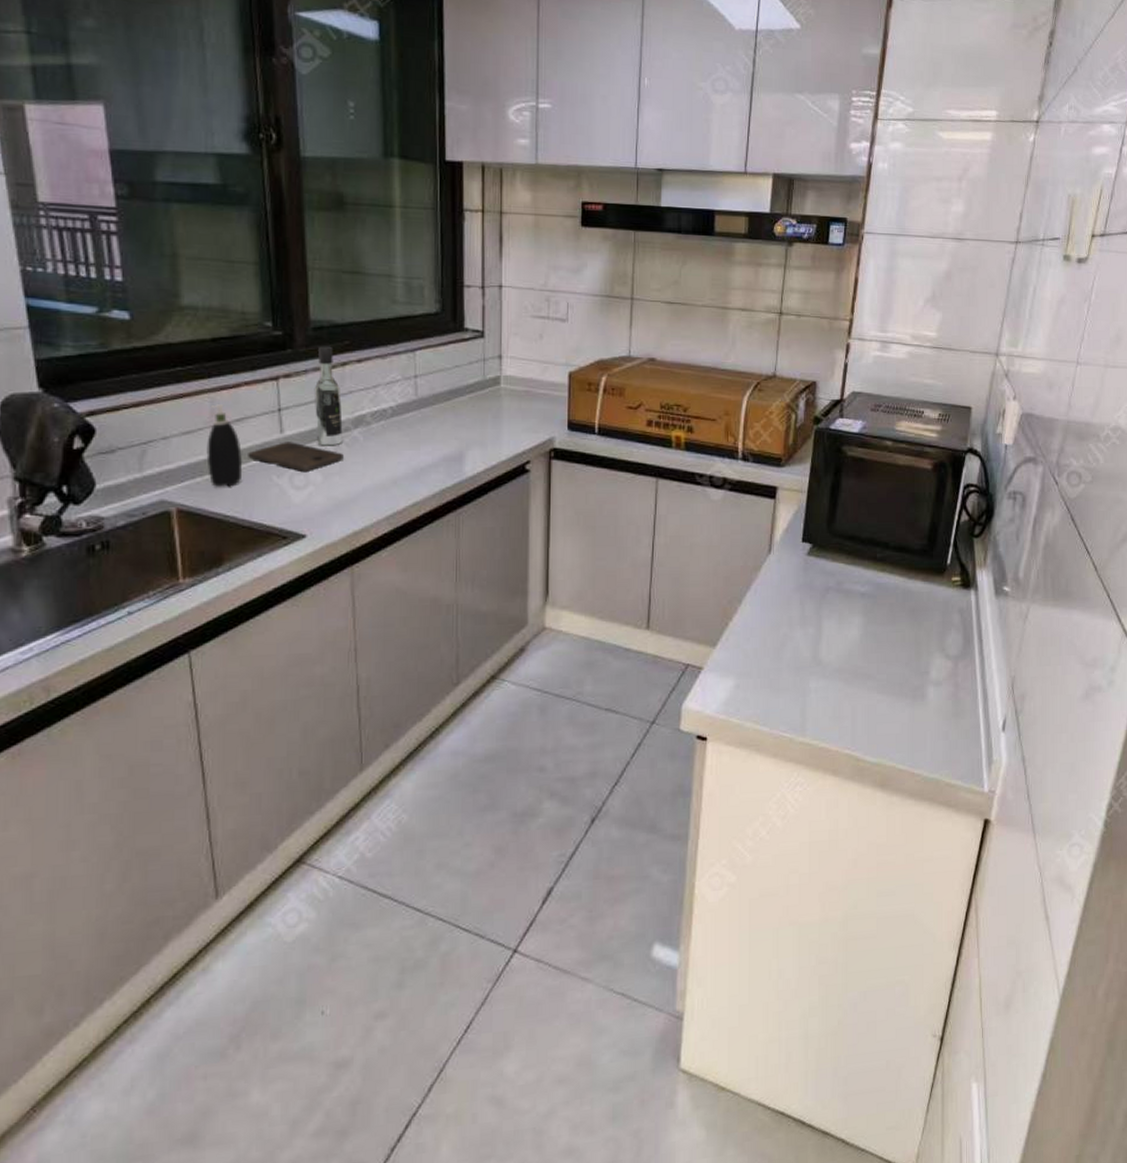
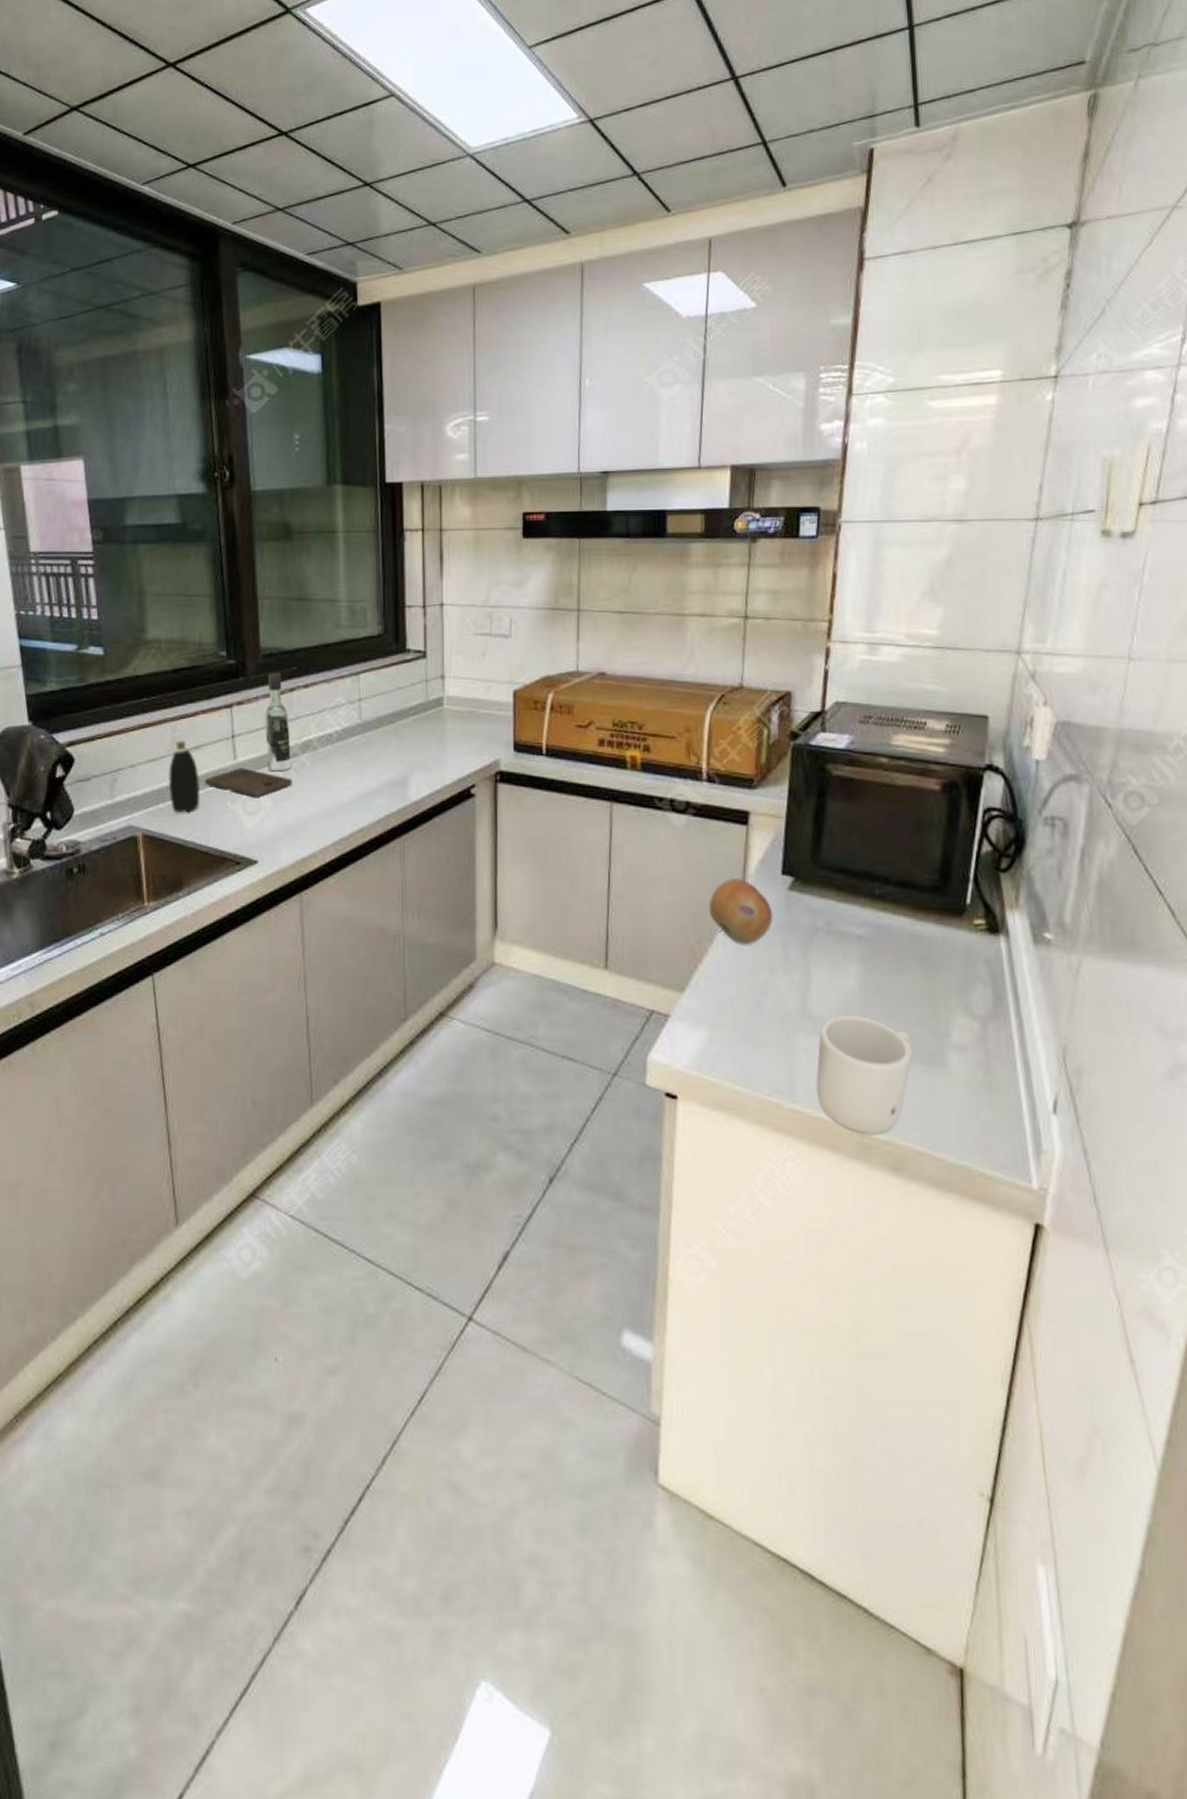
fruit: none [739,546,794,604] -> present [708,878,773,945]
mug: none [823,659,900,760] -> present [816,1014,913,1135]

